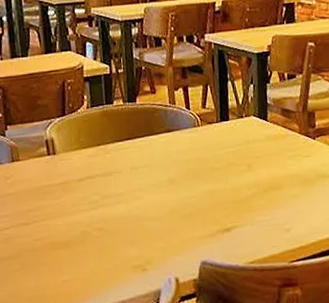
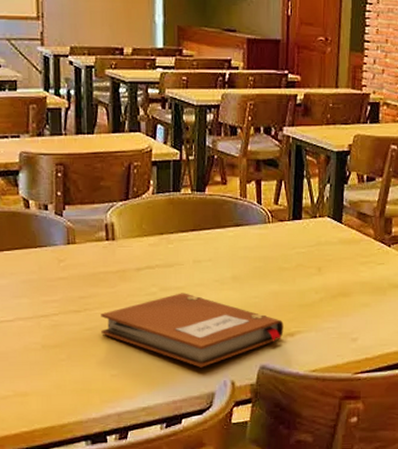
notebook: none [48,198,221,268] -> present [101,293,284,368]

